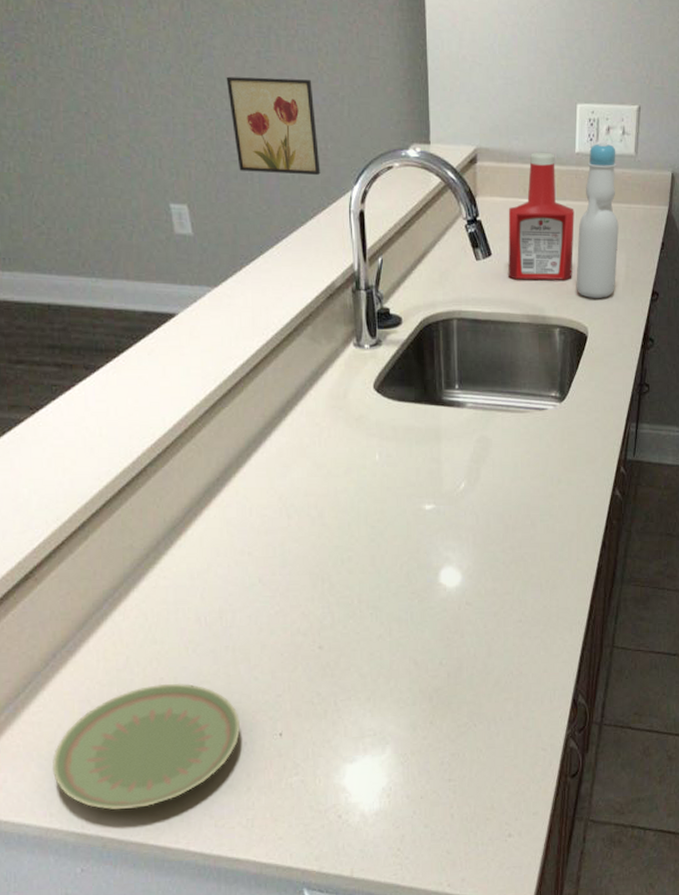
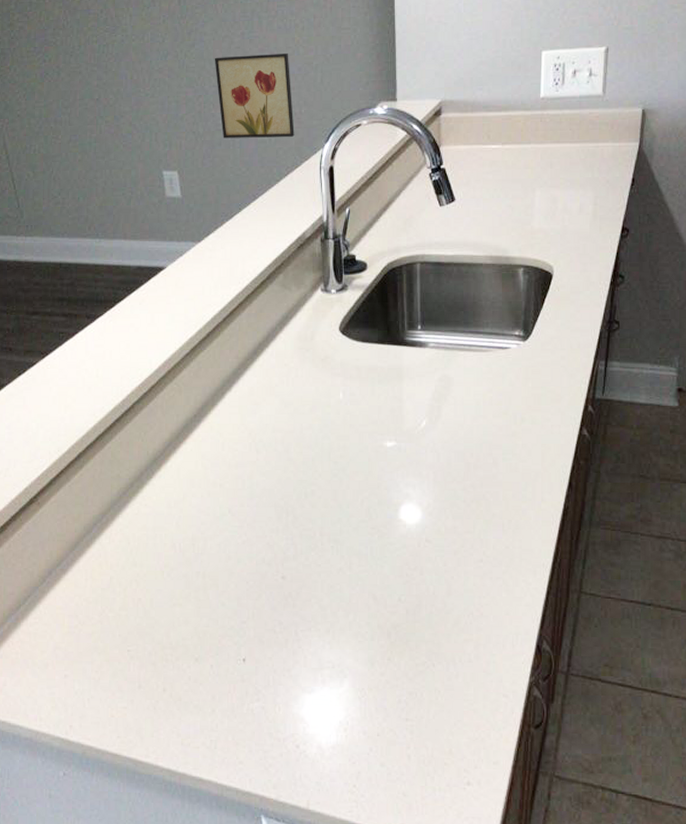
plate: present [53,683,241,810] -> none [44,604,208,720]
ketchup bottle: present [508,152,574,280] -> none [472,99,539,223]
bottle: present [576,141,619,298] -> none [541,84,586,237]

